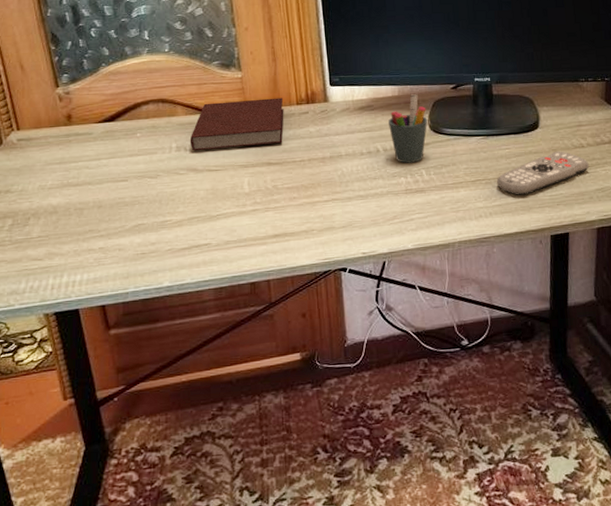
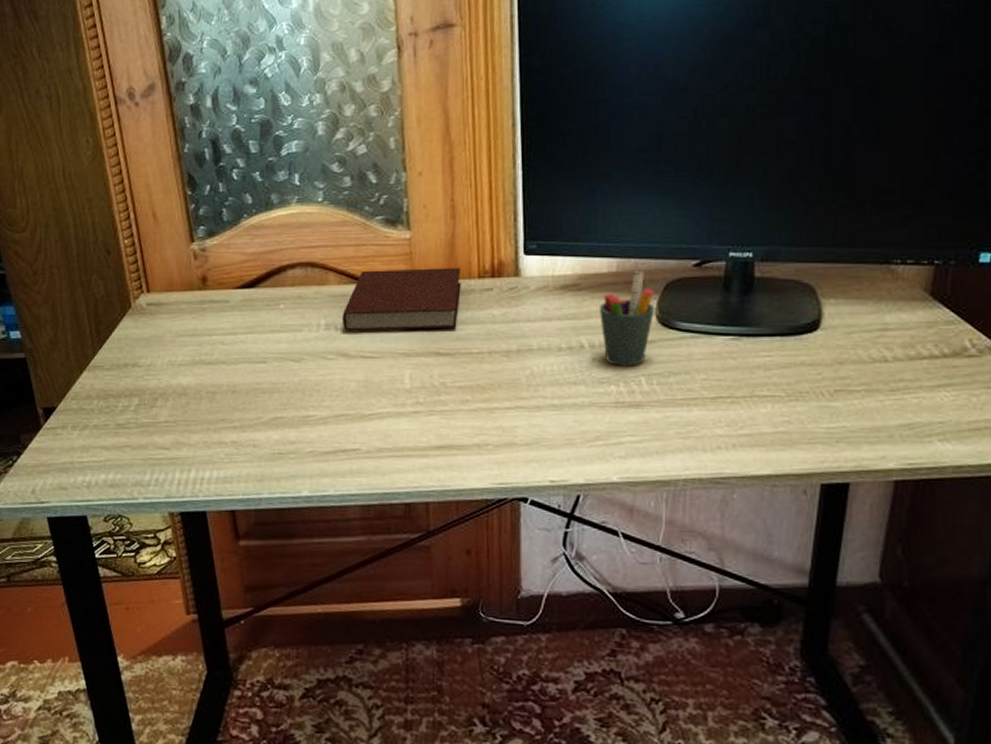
remote control: present [496,151,590,195] -> none [746,364,894,423]

